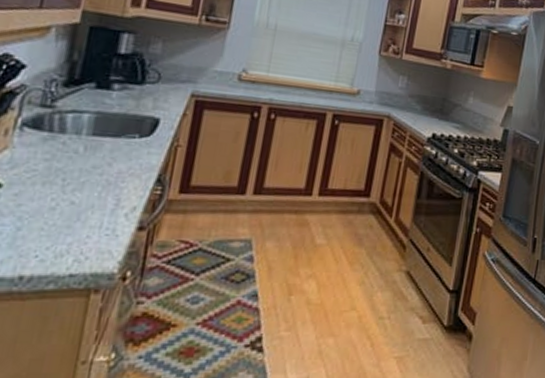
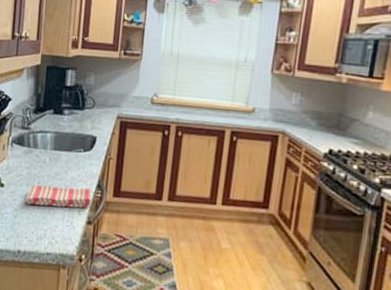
dish towel: none [38,182,148,211] -> present [25,184,92,208]

